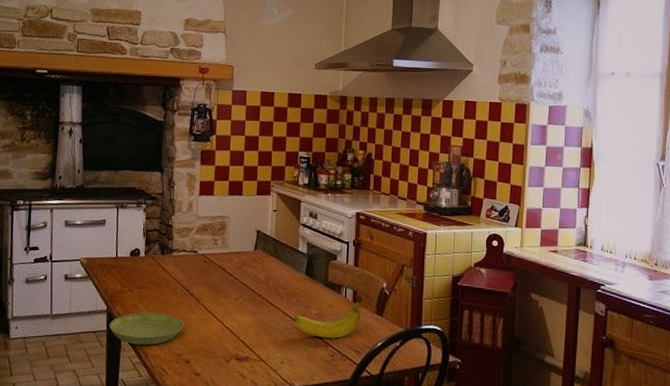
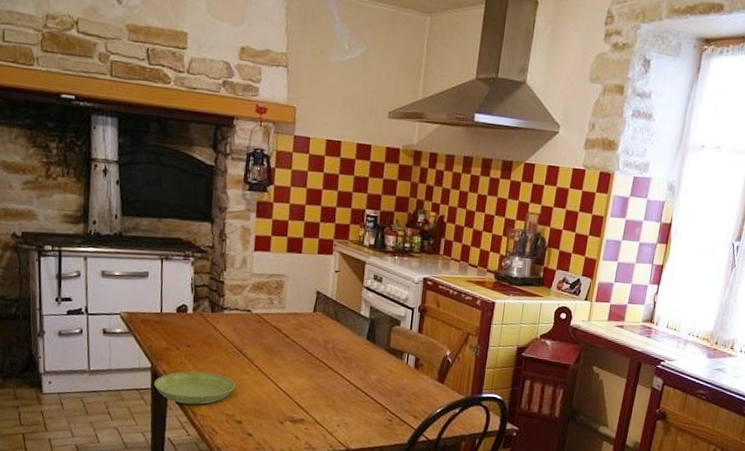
fruit: present [294,298,363,338] -> none [352,365,425,404]

